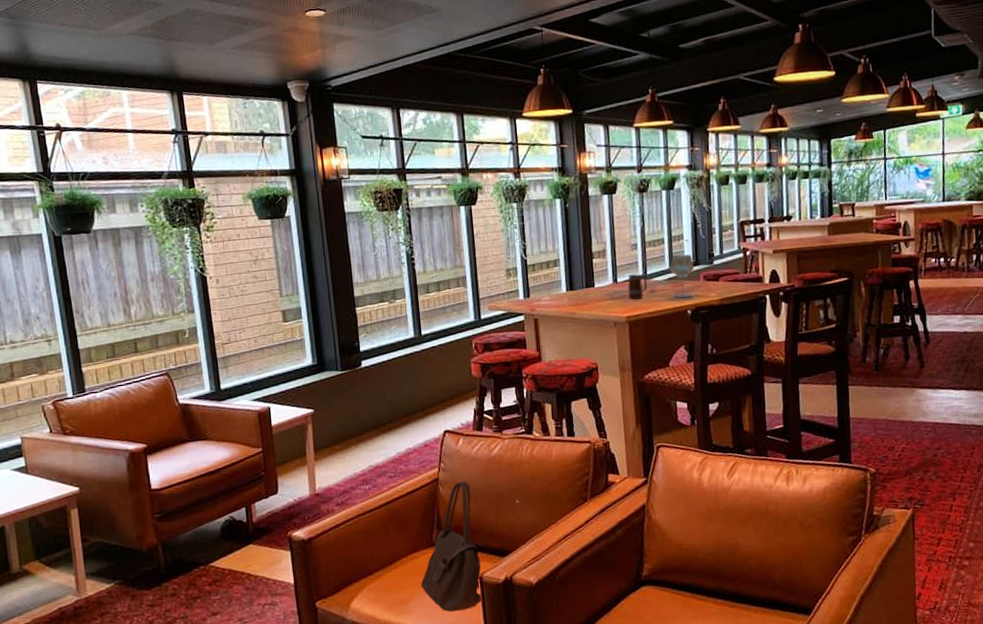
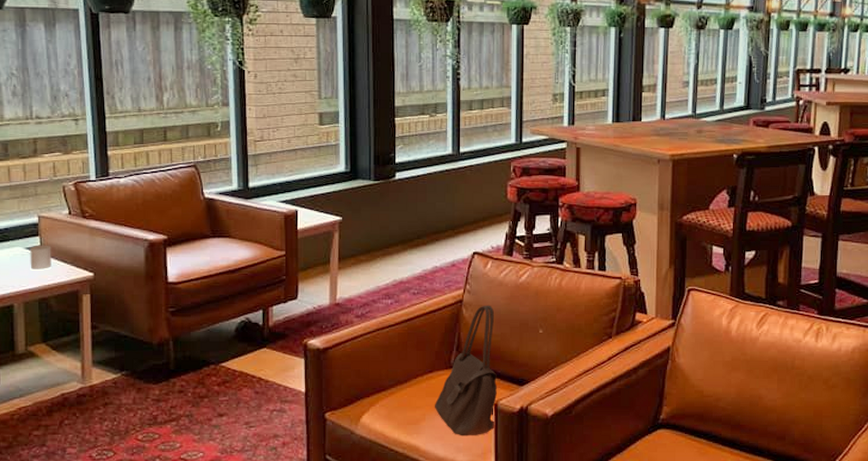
cup: none [16,464,38,490] -> present [30,245,52,270]
beer mug: present [628,273,647,300] -> none [675,112,696,138]
wine glass: present [670,254,695,298] -> none [720,96,745,142]

